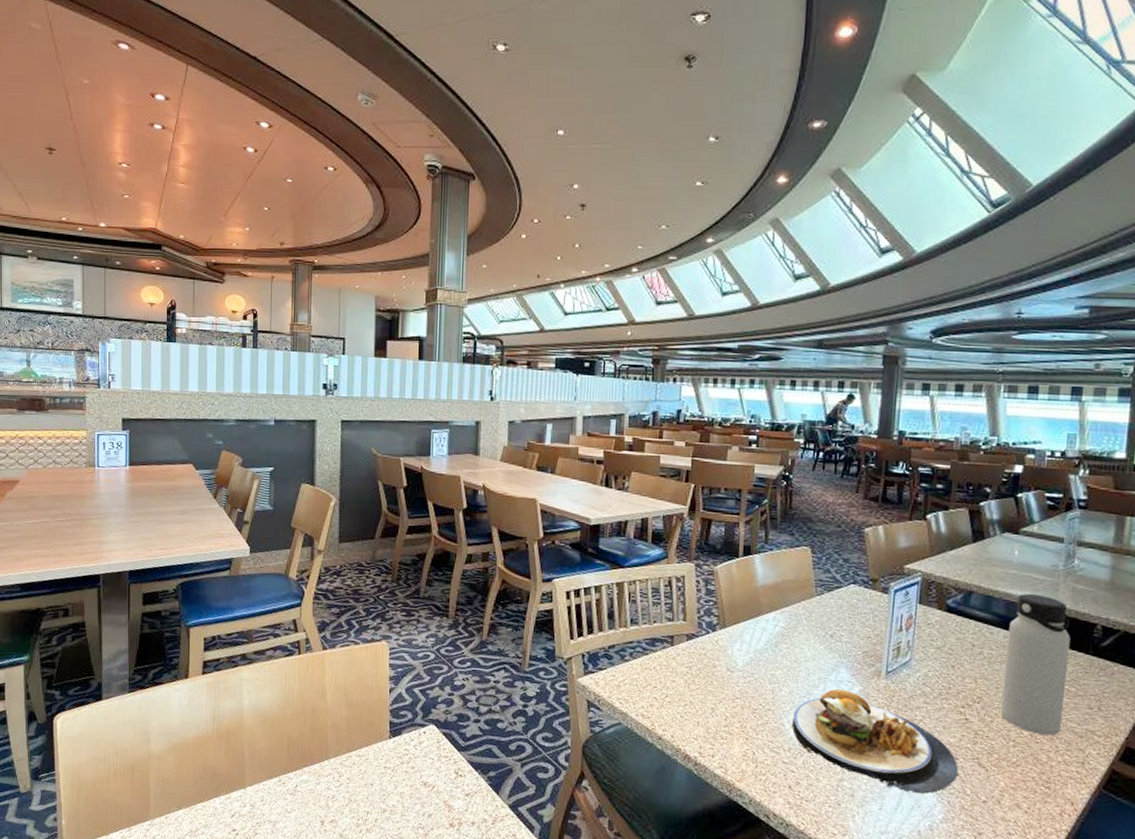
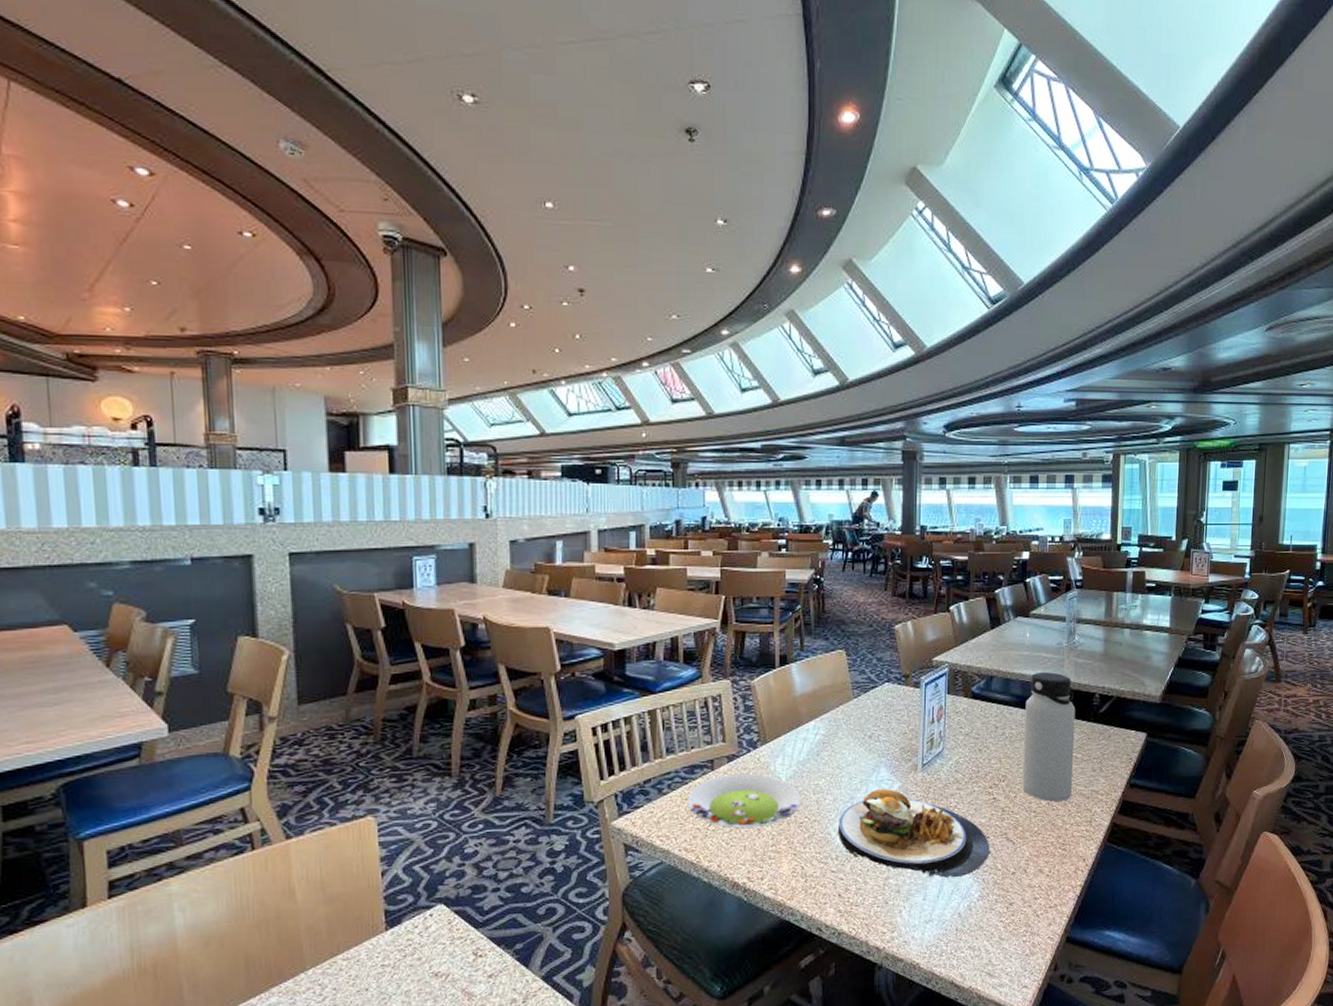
salad plate: none [647,651,756,707] -> present [687,773,801,829]

